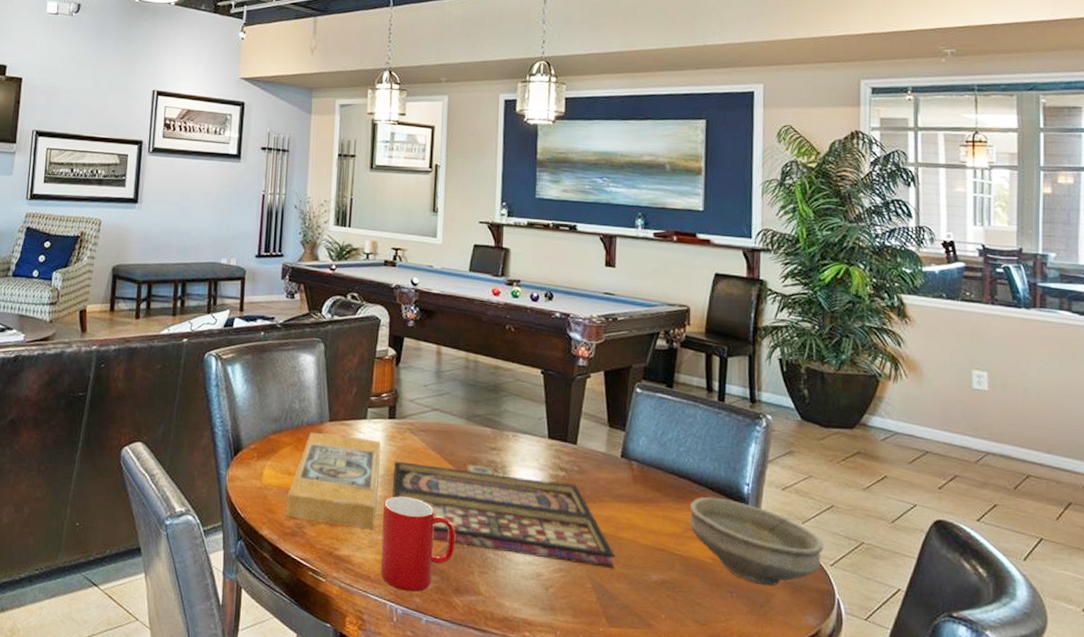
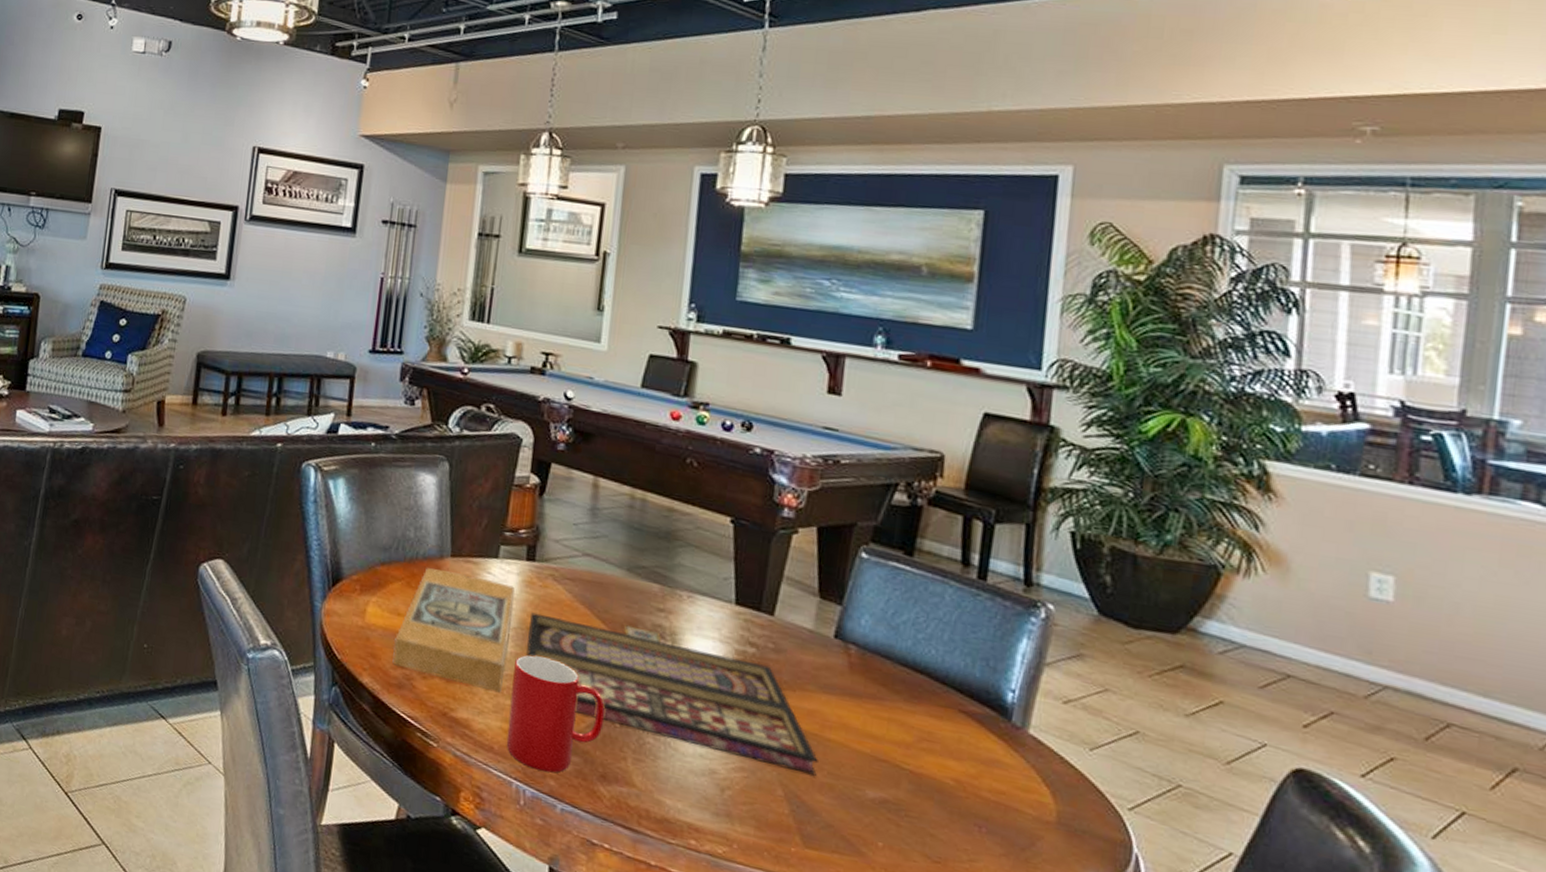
bowl: present [689,496,824,587] -> none [924,700,1121,826]

